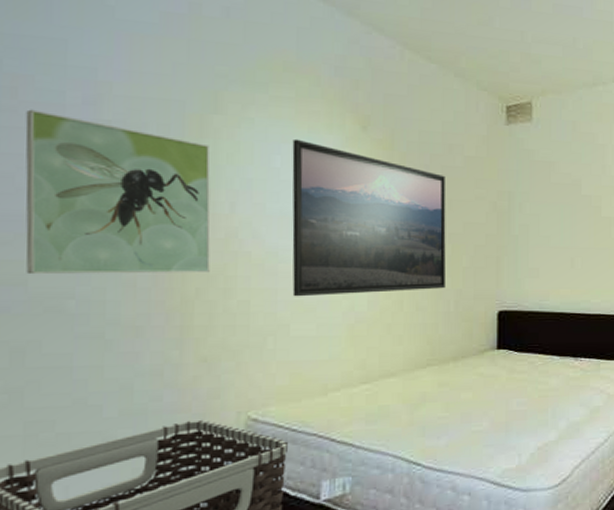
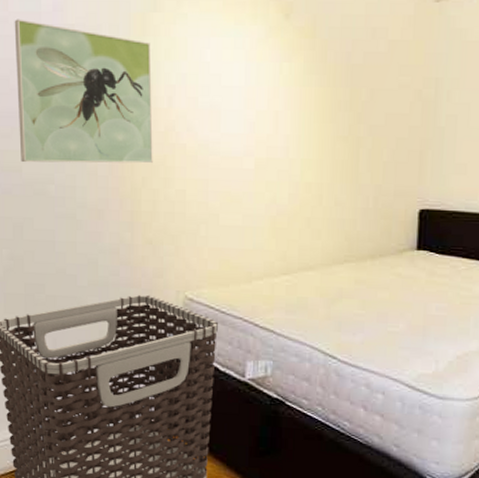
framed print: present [292,138,446,297] -> none [220,31,368,188]

